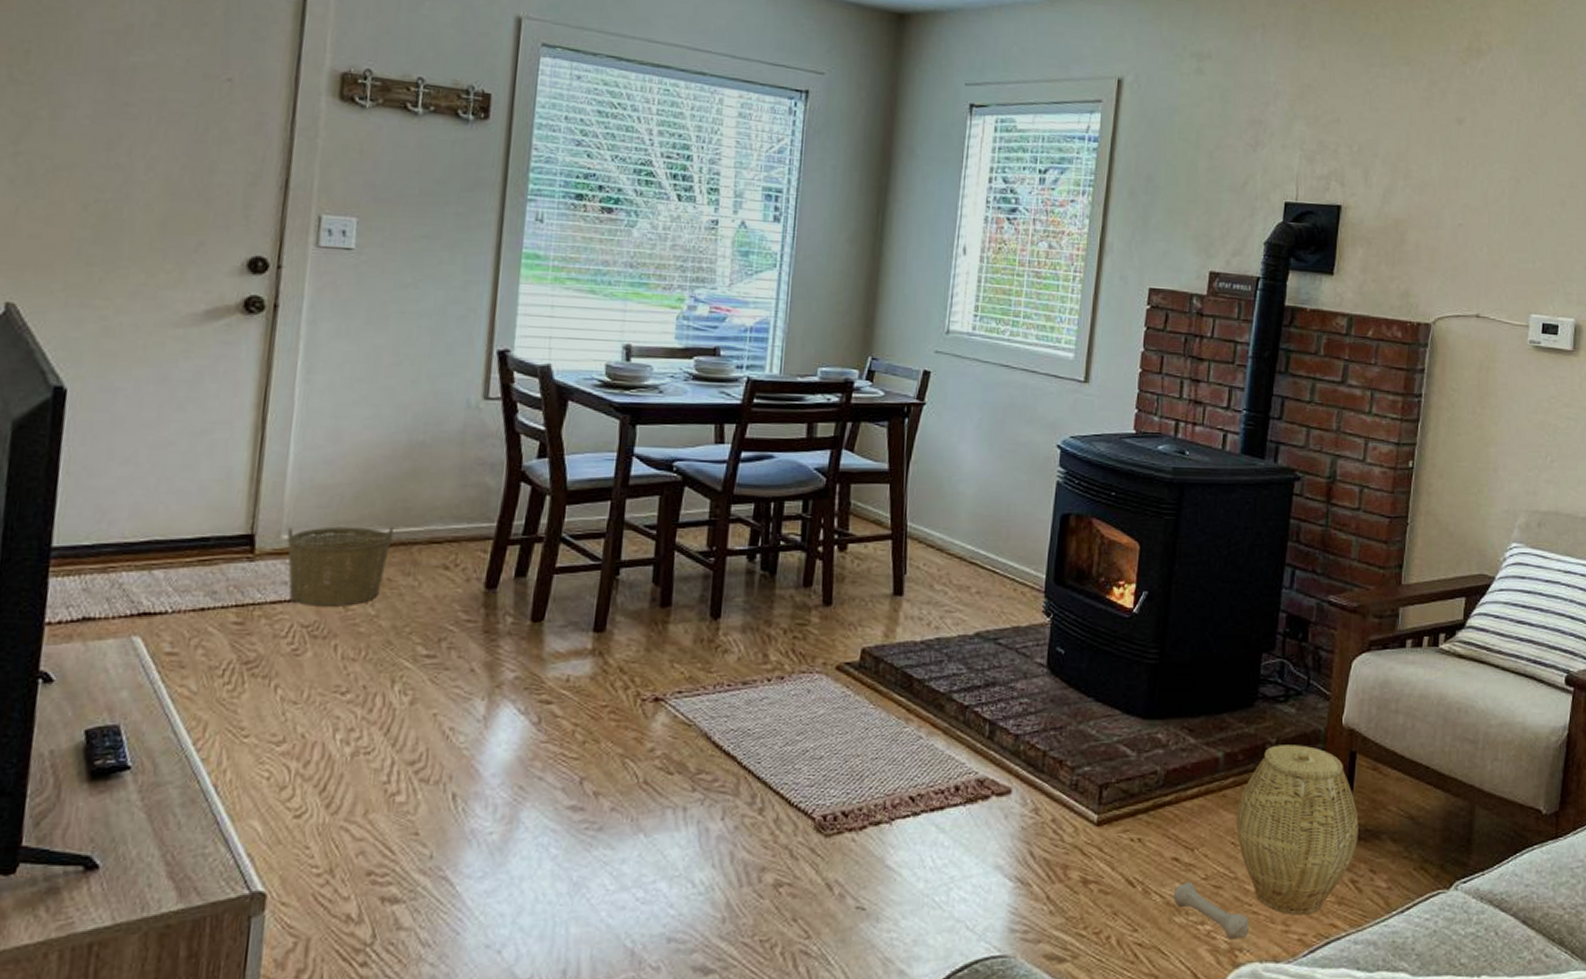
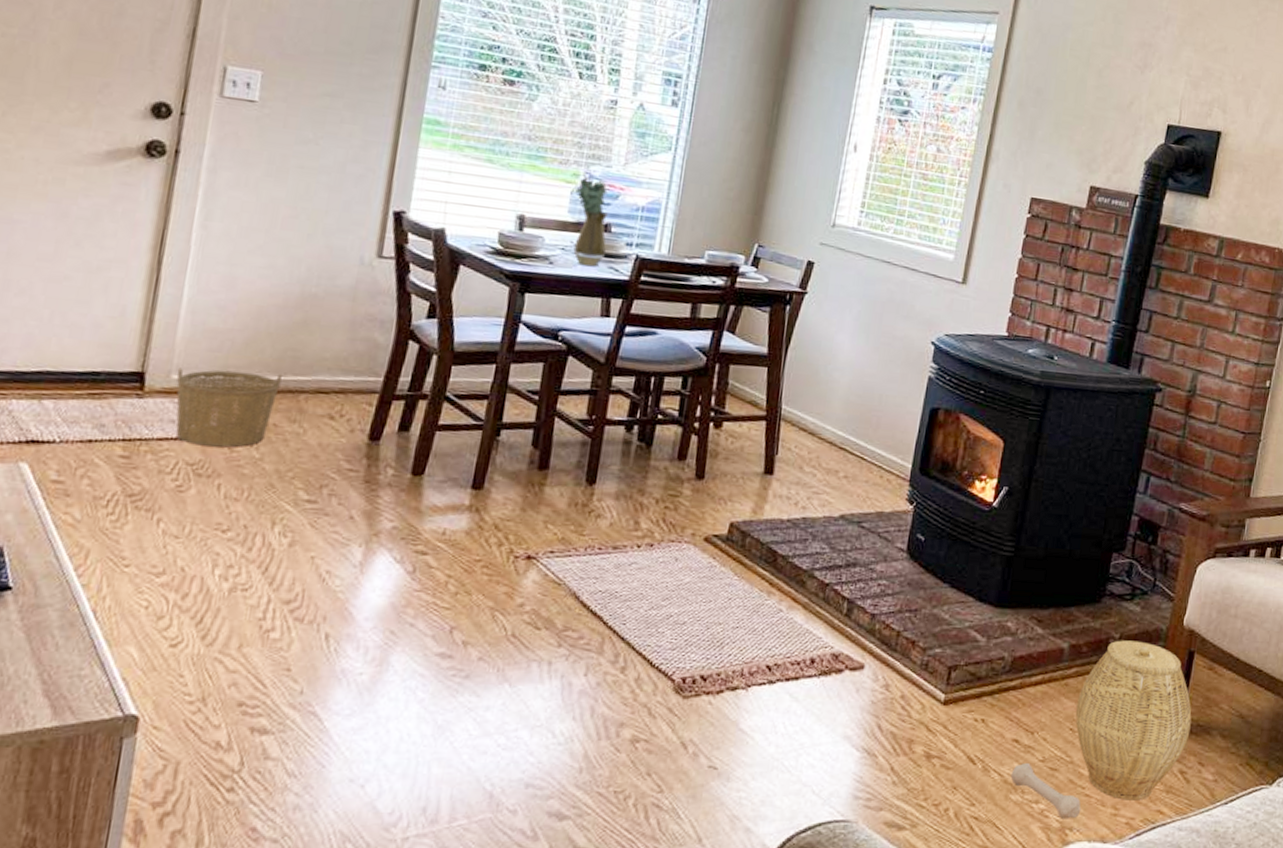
vase: none [681,297,717,393] -> present [573,173,609,267]

